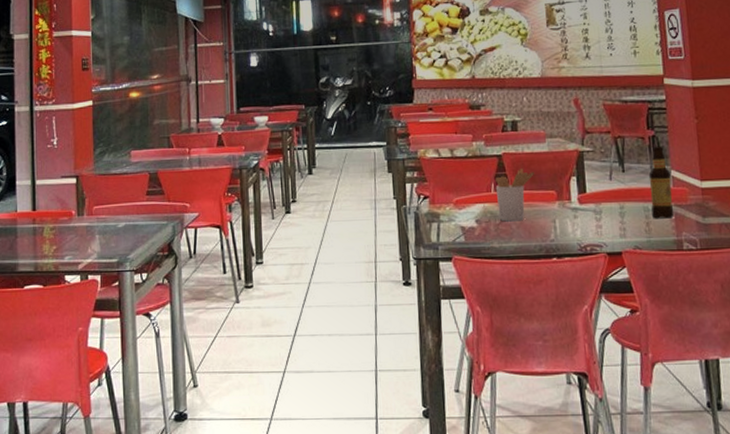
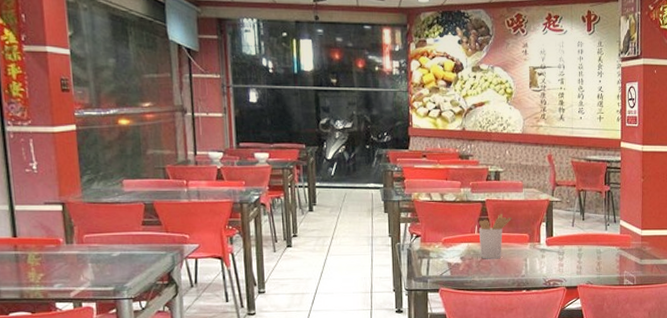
bottle: present [648,146,675,219] -> none [602,199,620,260]

